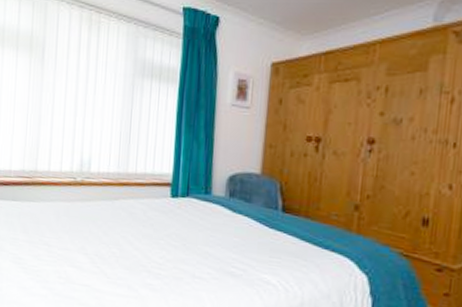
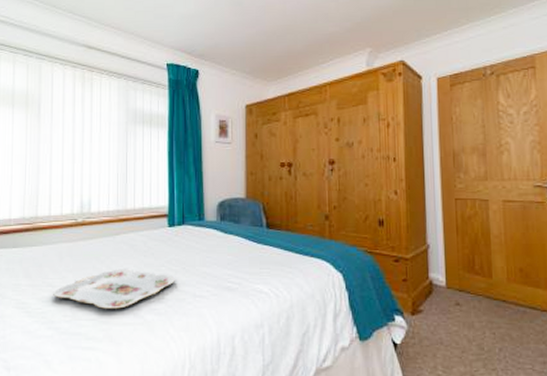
serving tray: none [49,236,174,279] -> present [53,269,175,309]

